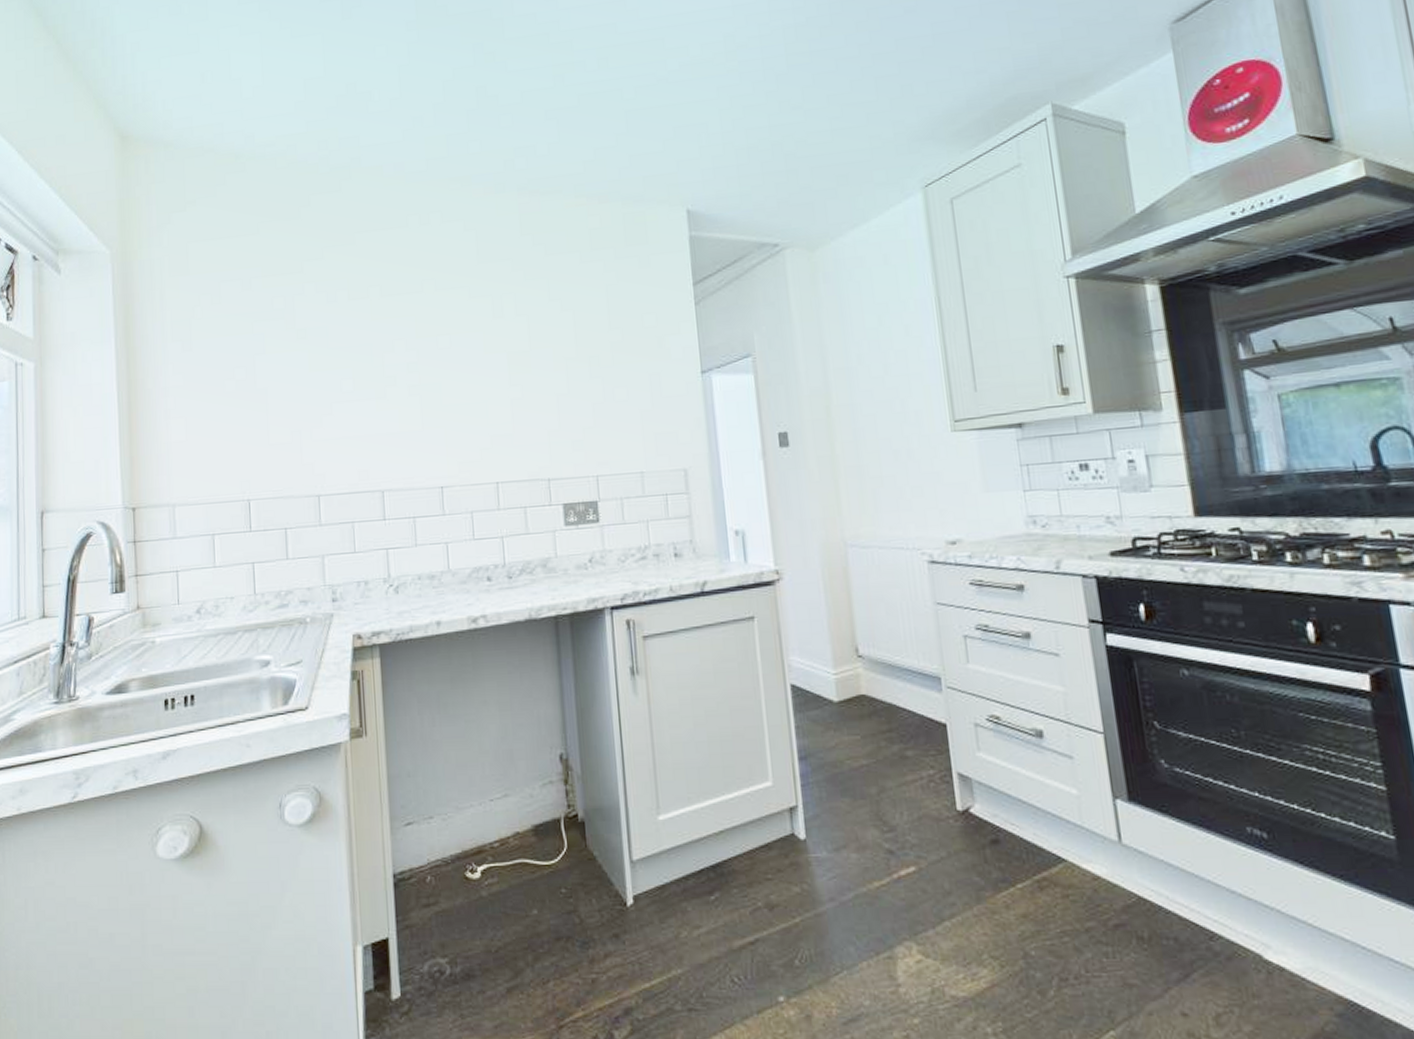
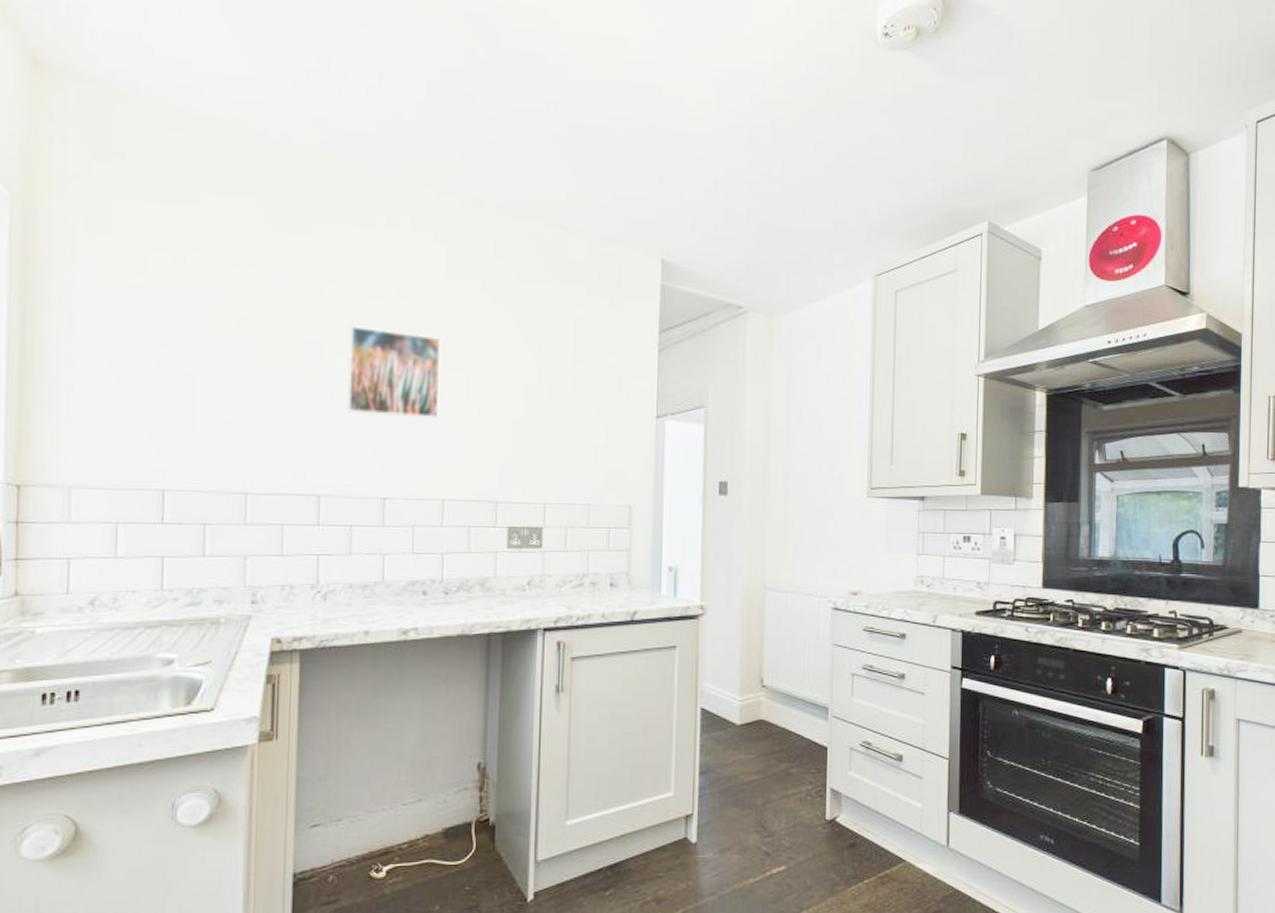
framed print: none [394,321,485,408] -> present [346,326,441,419]

